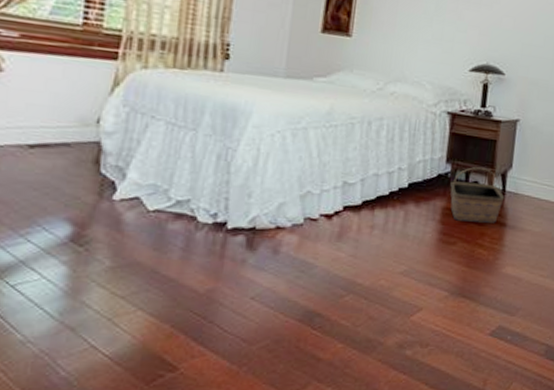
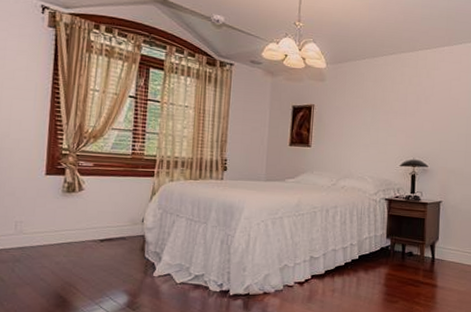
basket: present [450,167,505,223] -> none [391,241,434,285]

